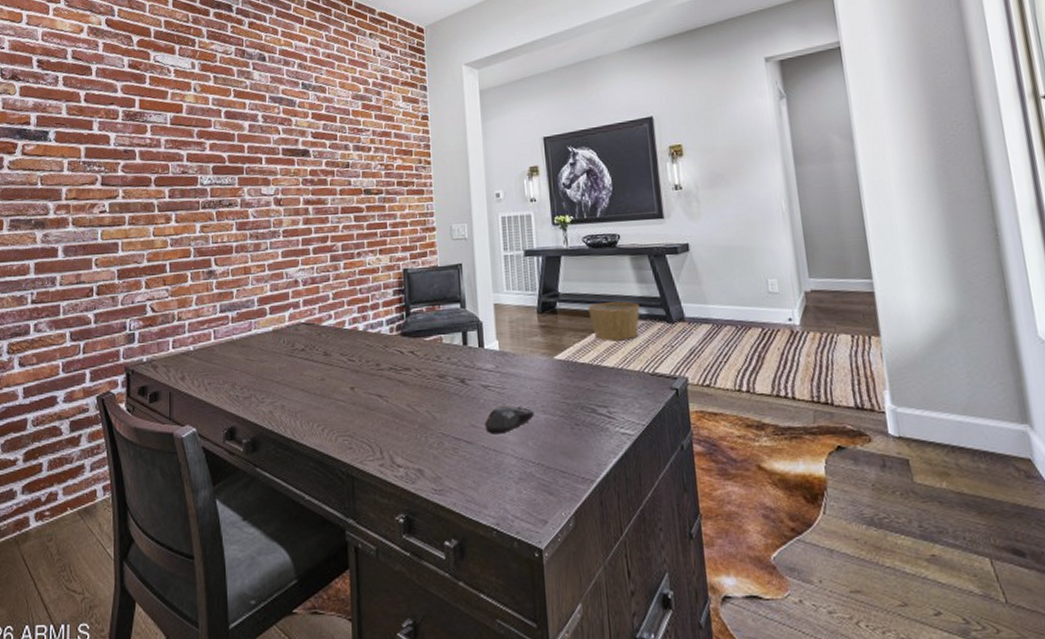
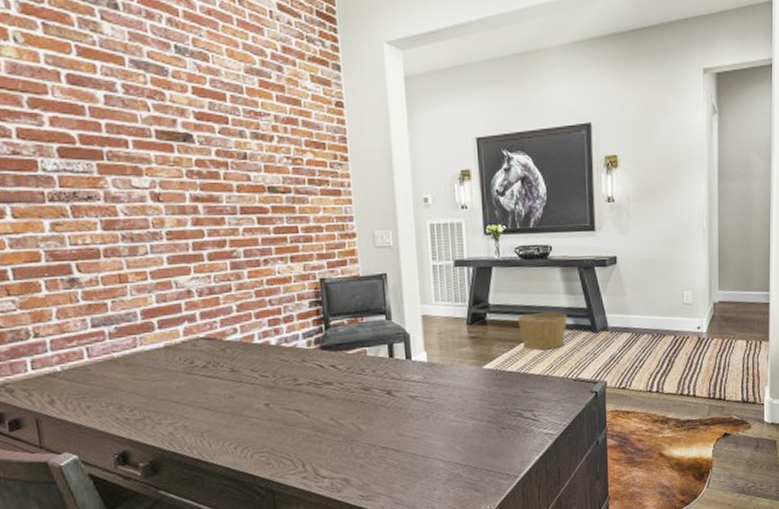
computer mouse: present [485,405,534,434] -> none [413,413,462,442]

